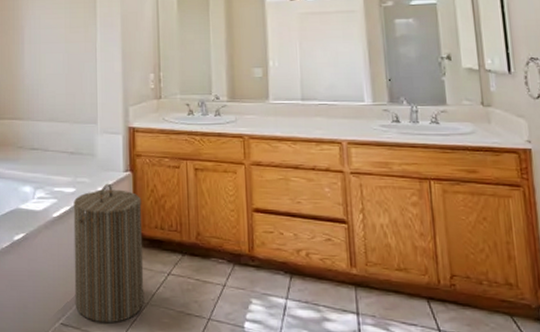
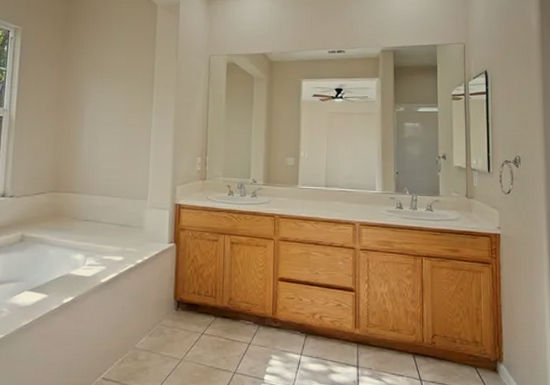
laundry hamper: present [73,183,145,324] -> none [116,253,183,378]

